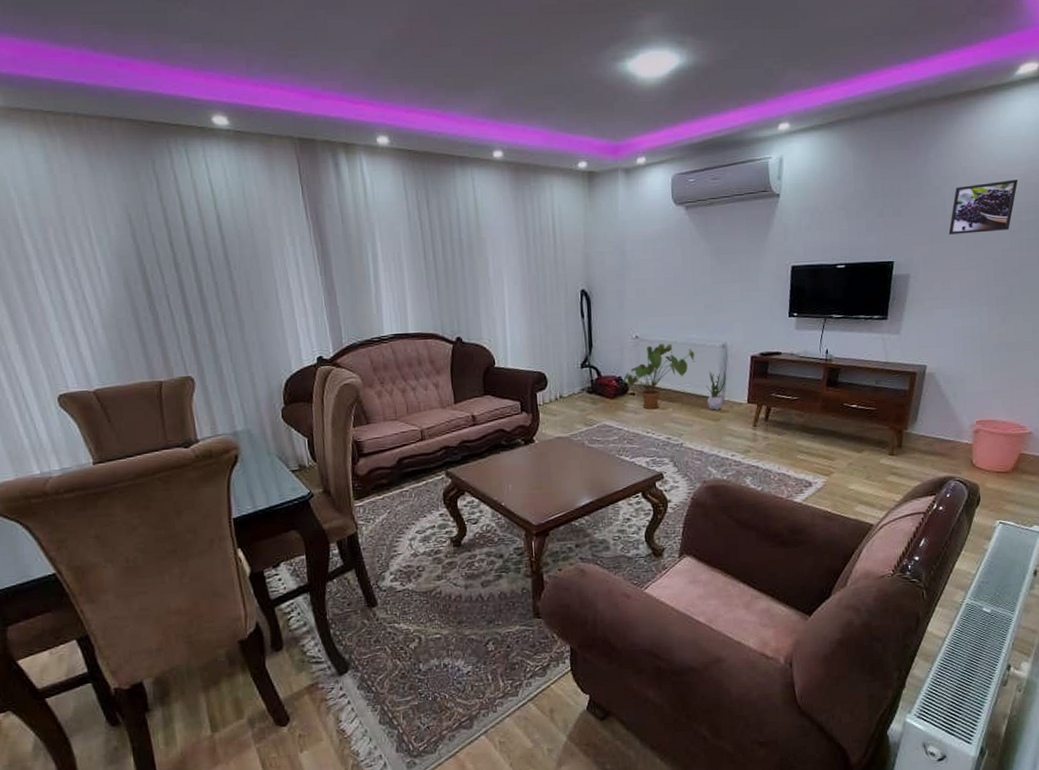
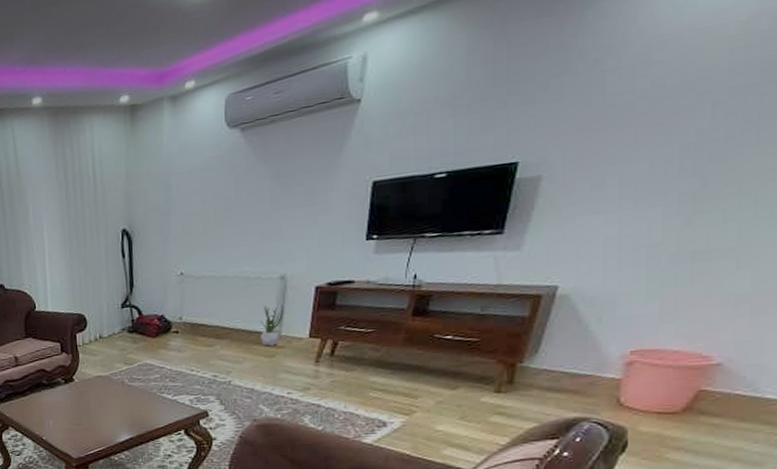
house plant: present [622,343,695,409] -> none [165,279,248,347]
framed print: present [948,179,1019,234] -> none [608,29,736,119]

